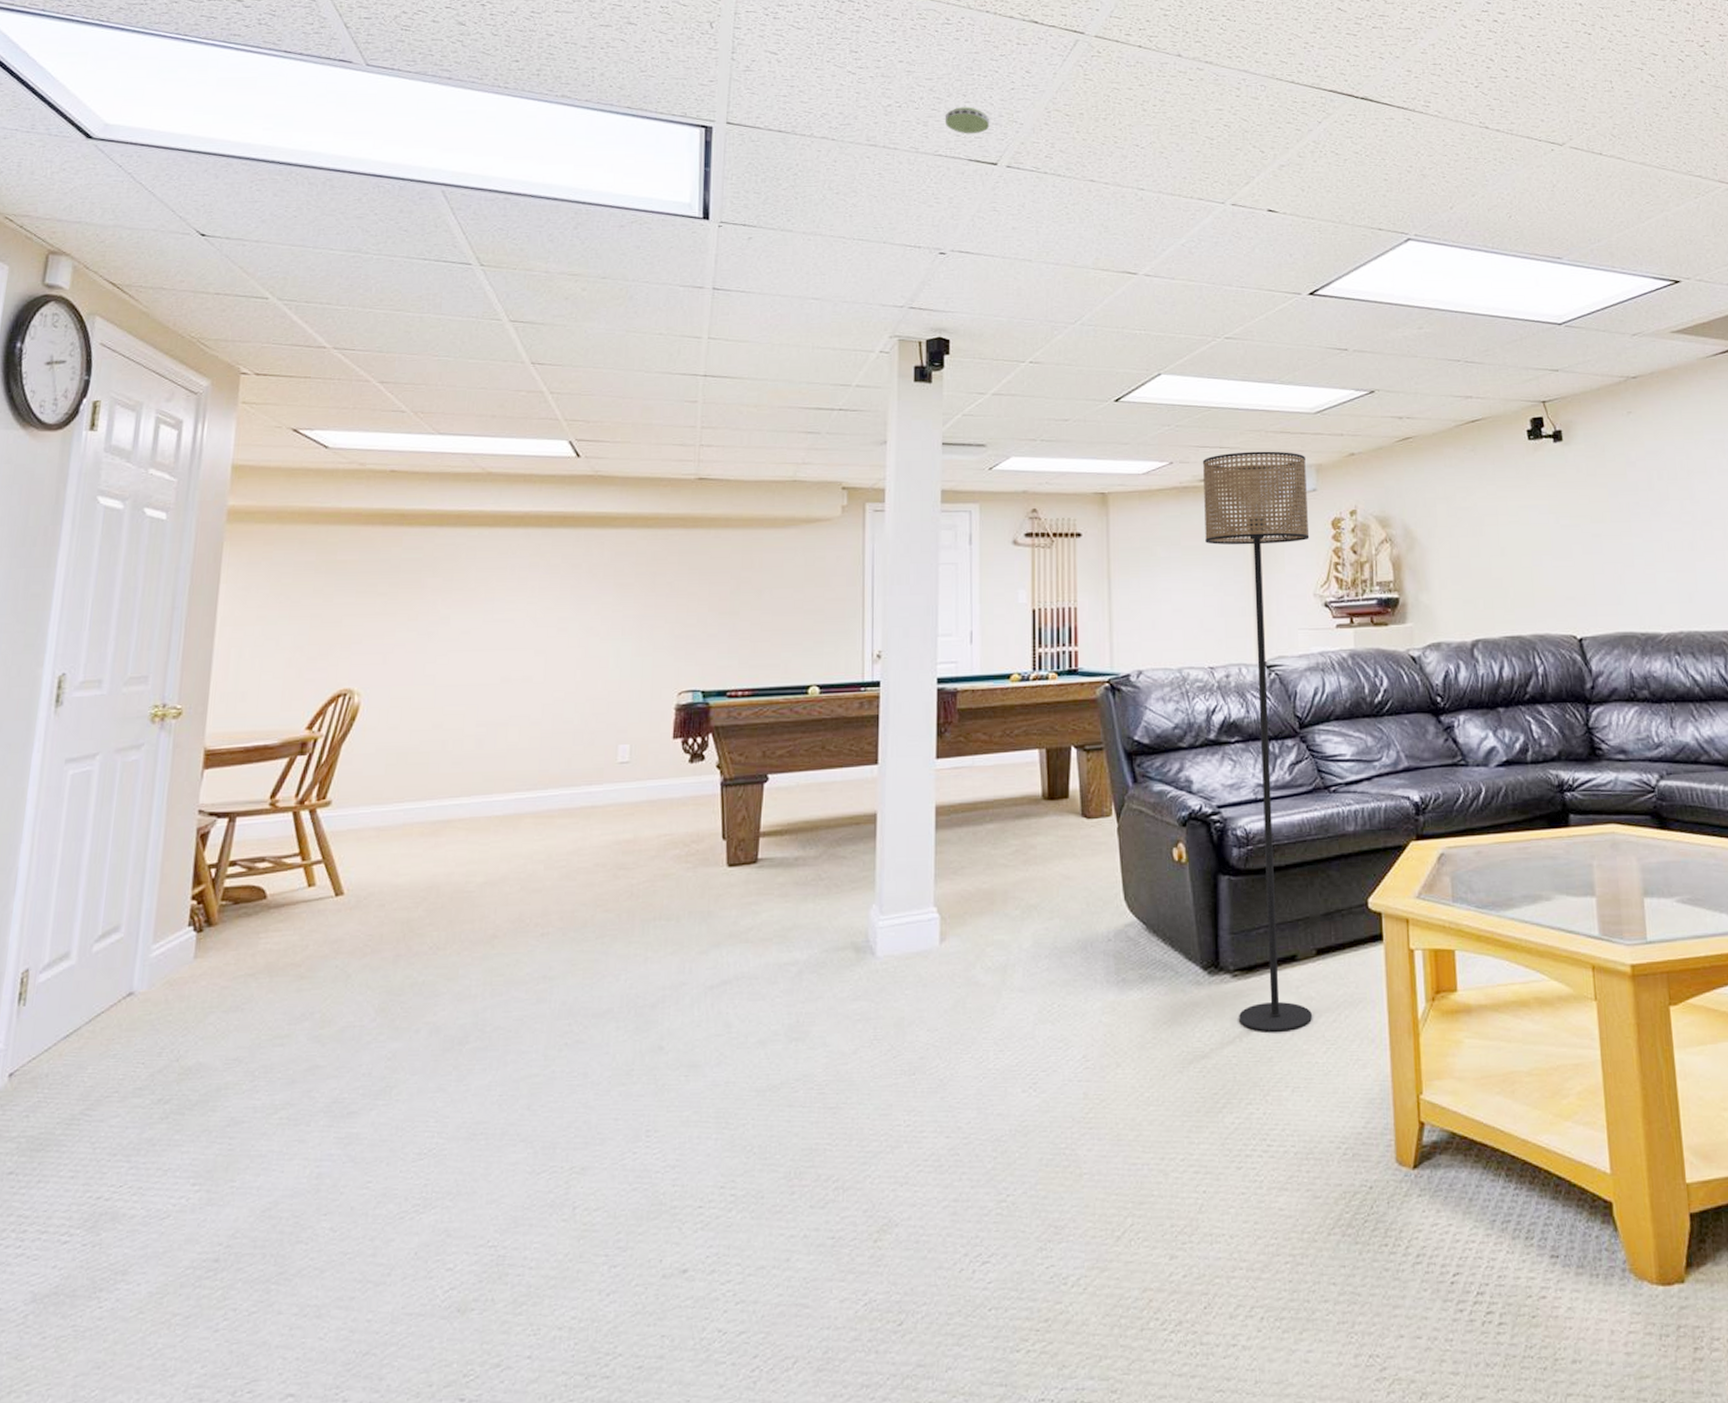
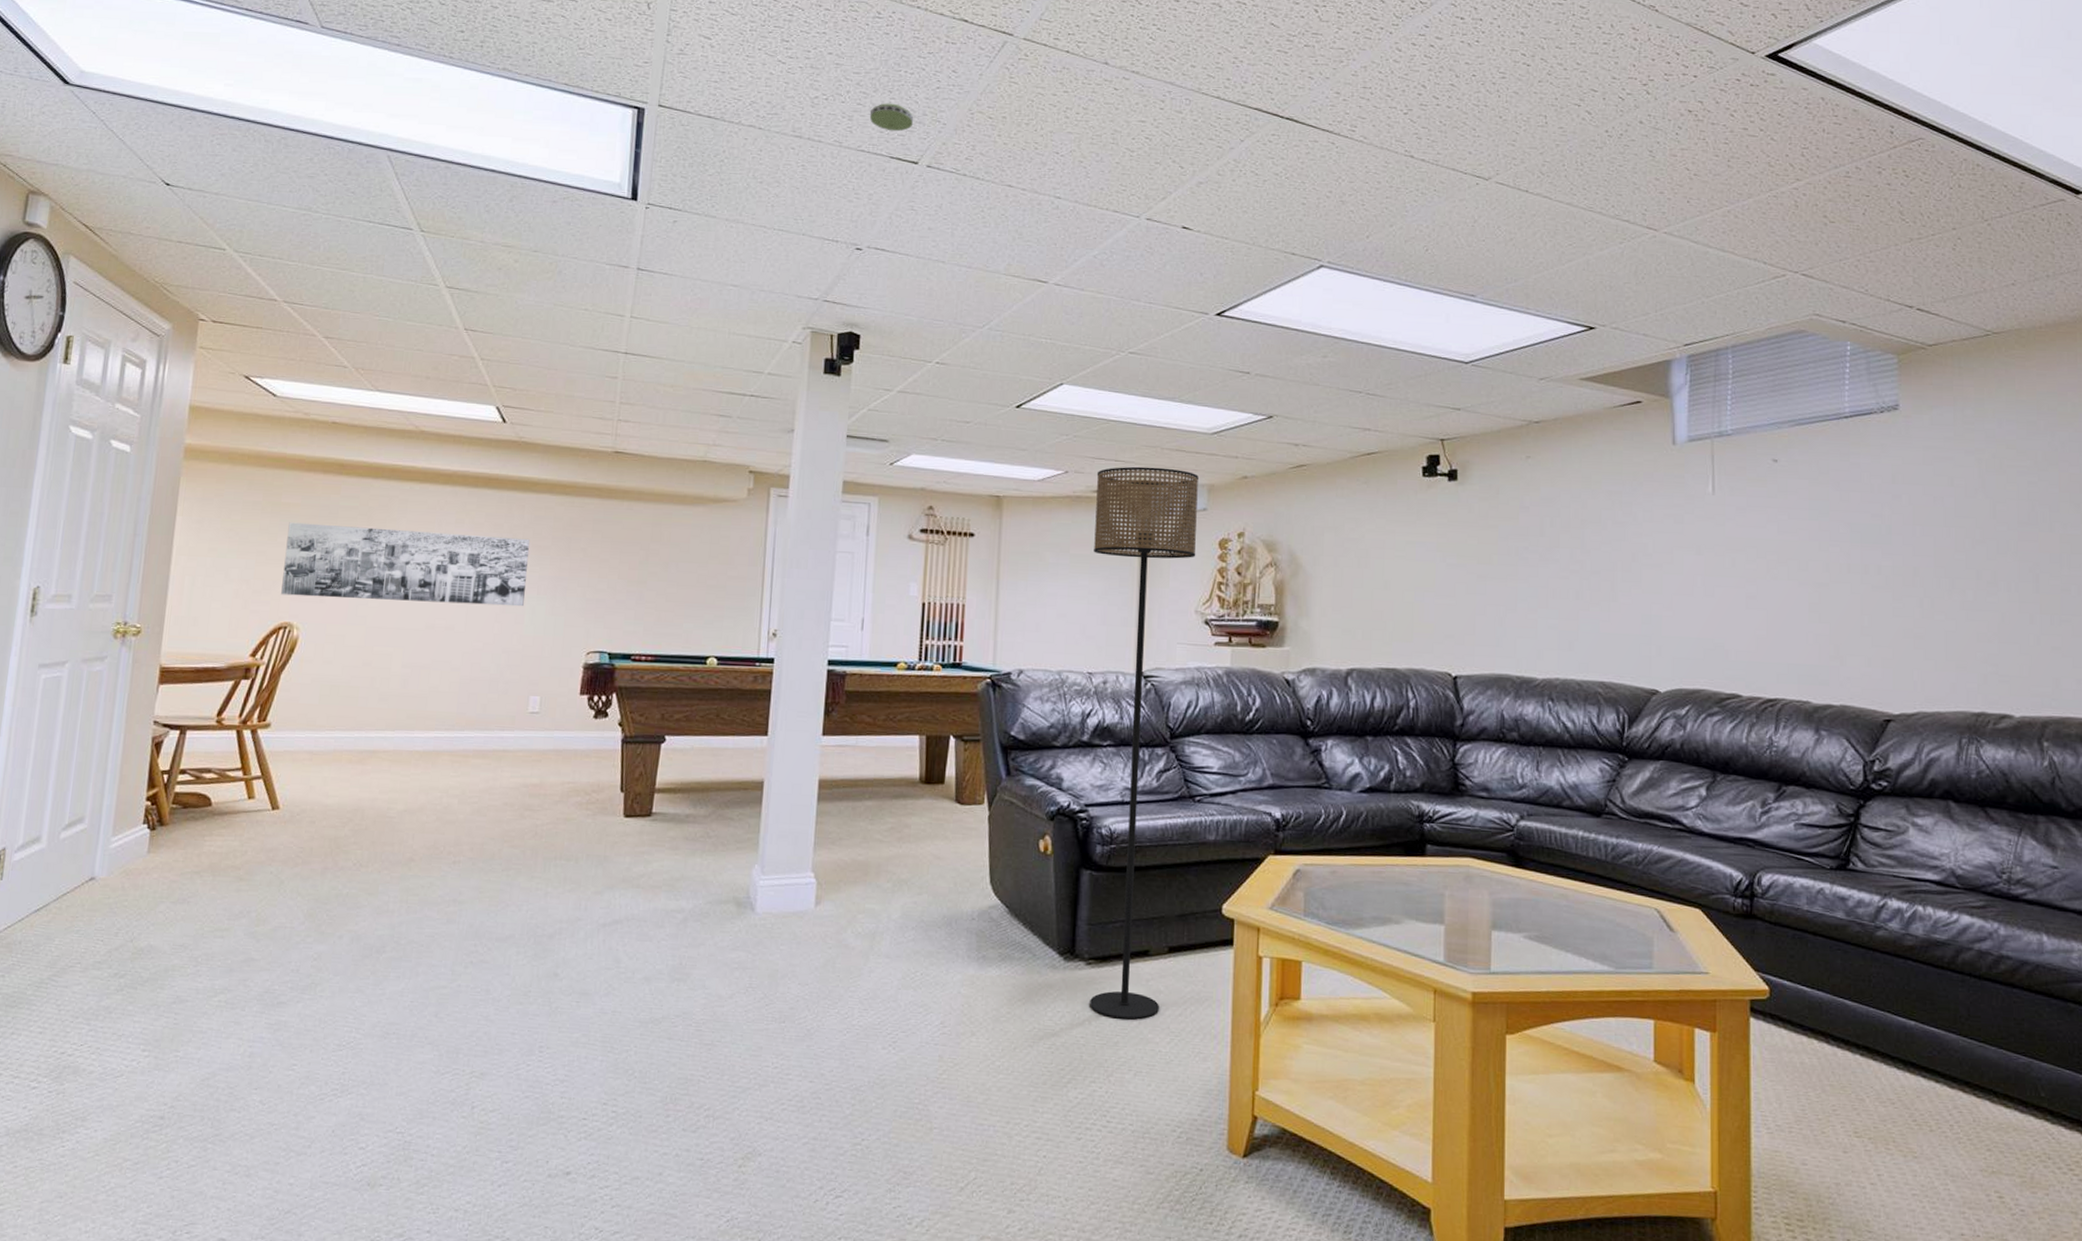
wall art: none [339,577,611,660] -> present [281,522,530,607]

